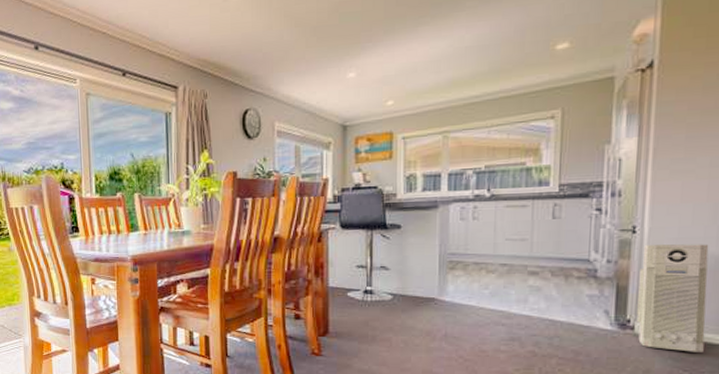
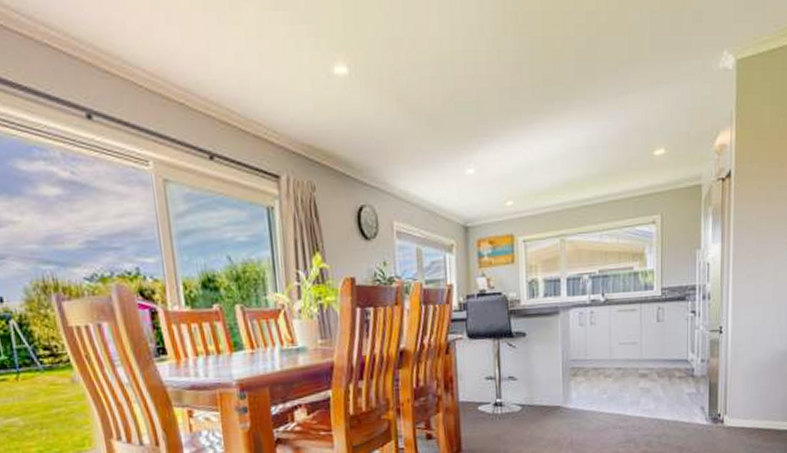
air purifier: present [636,244,709,352] -> none [725,340,775,439]

